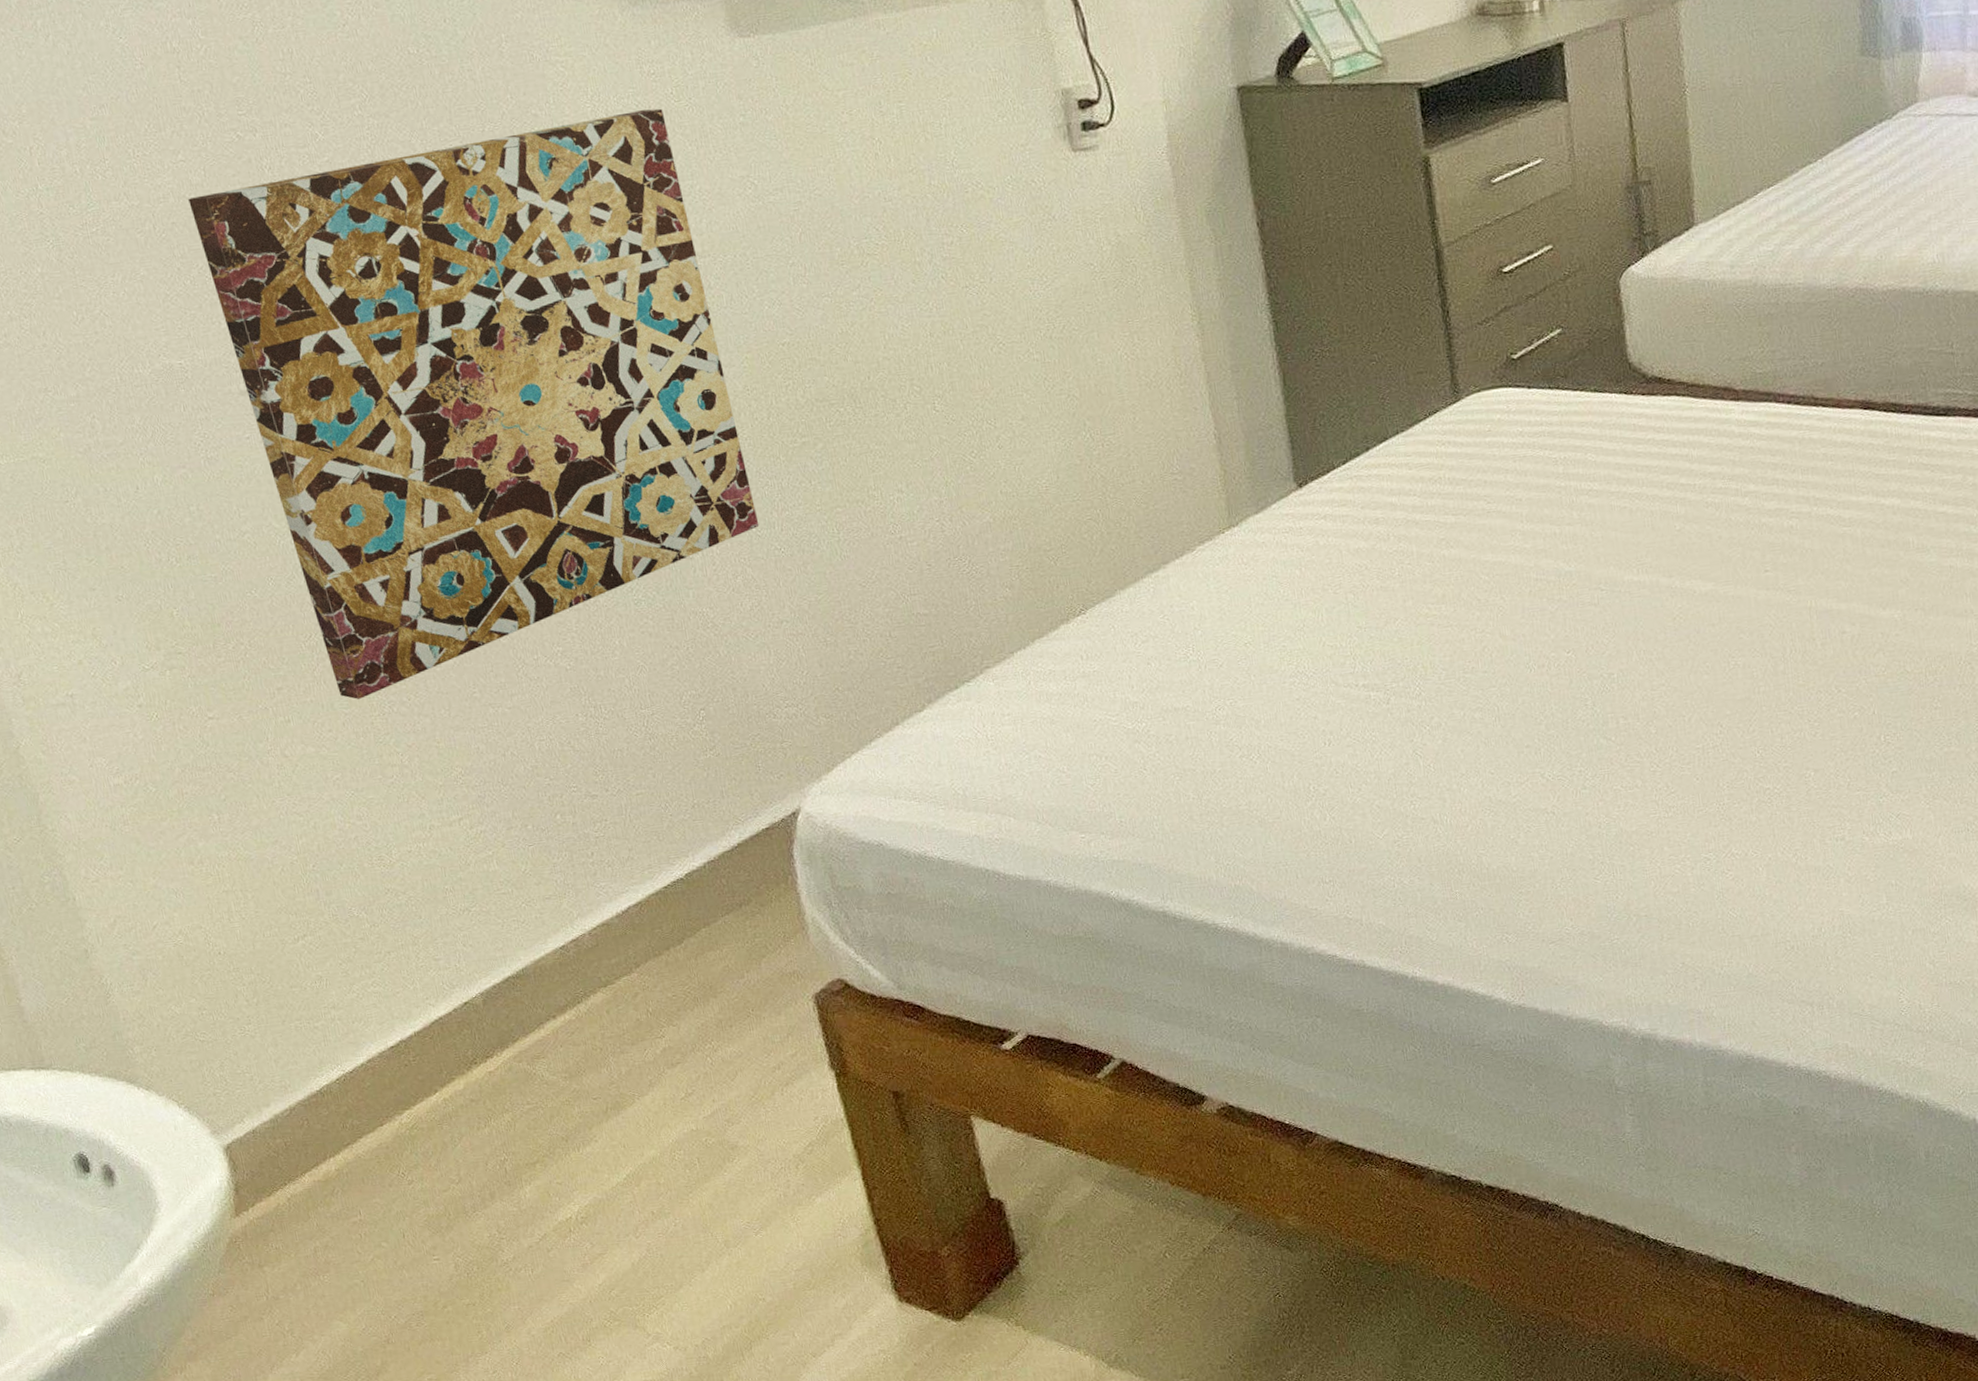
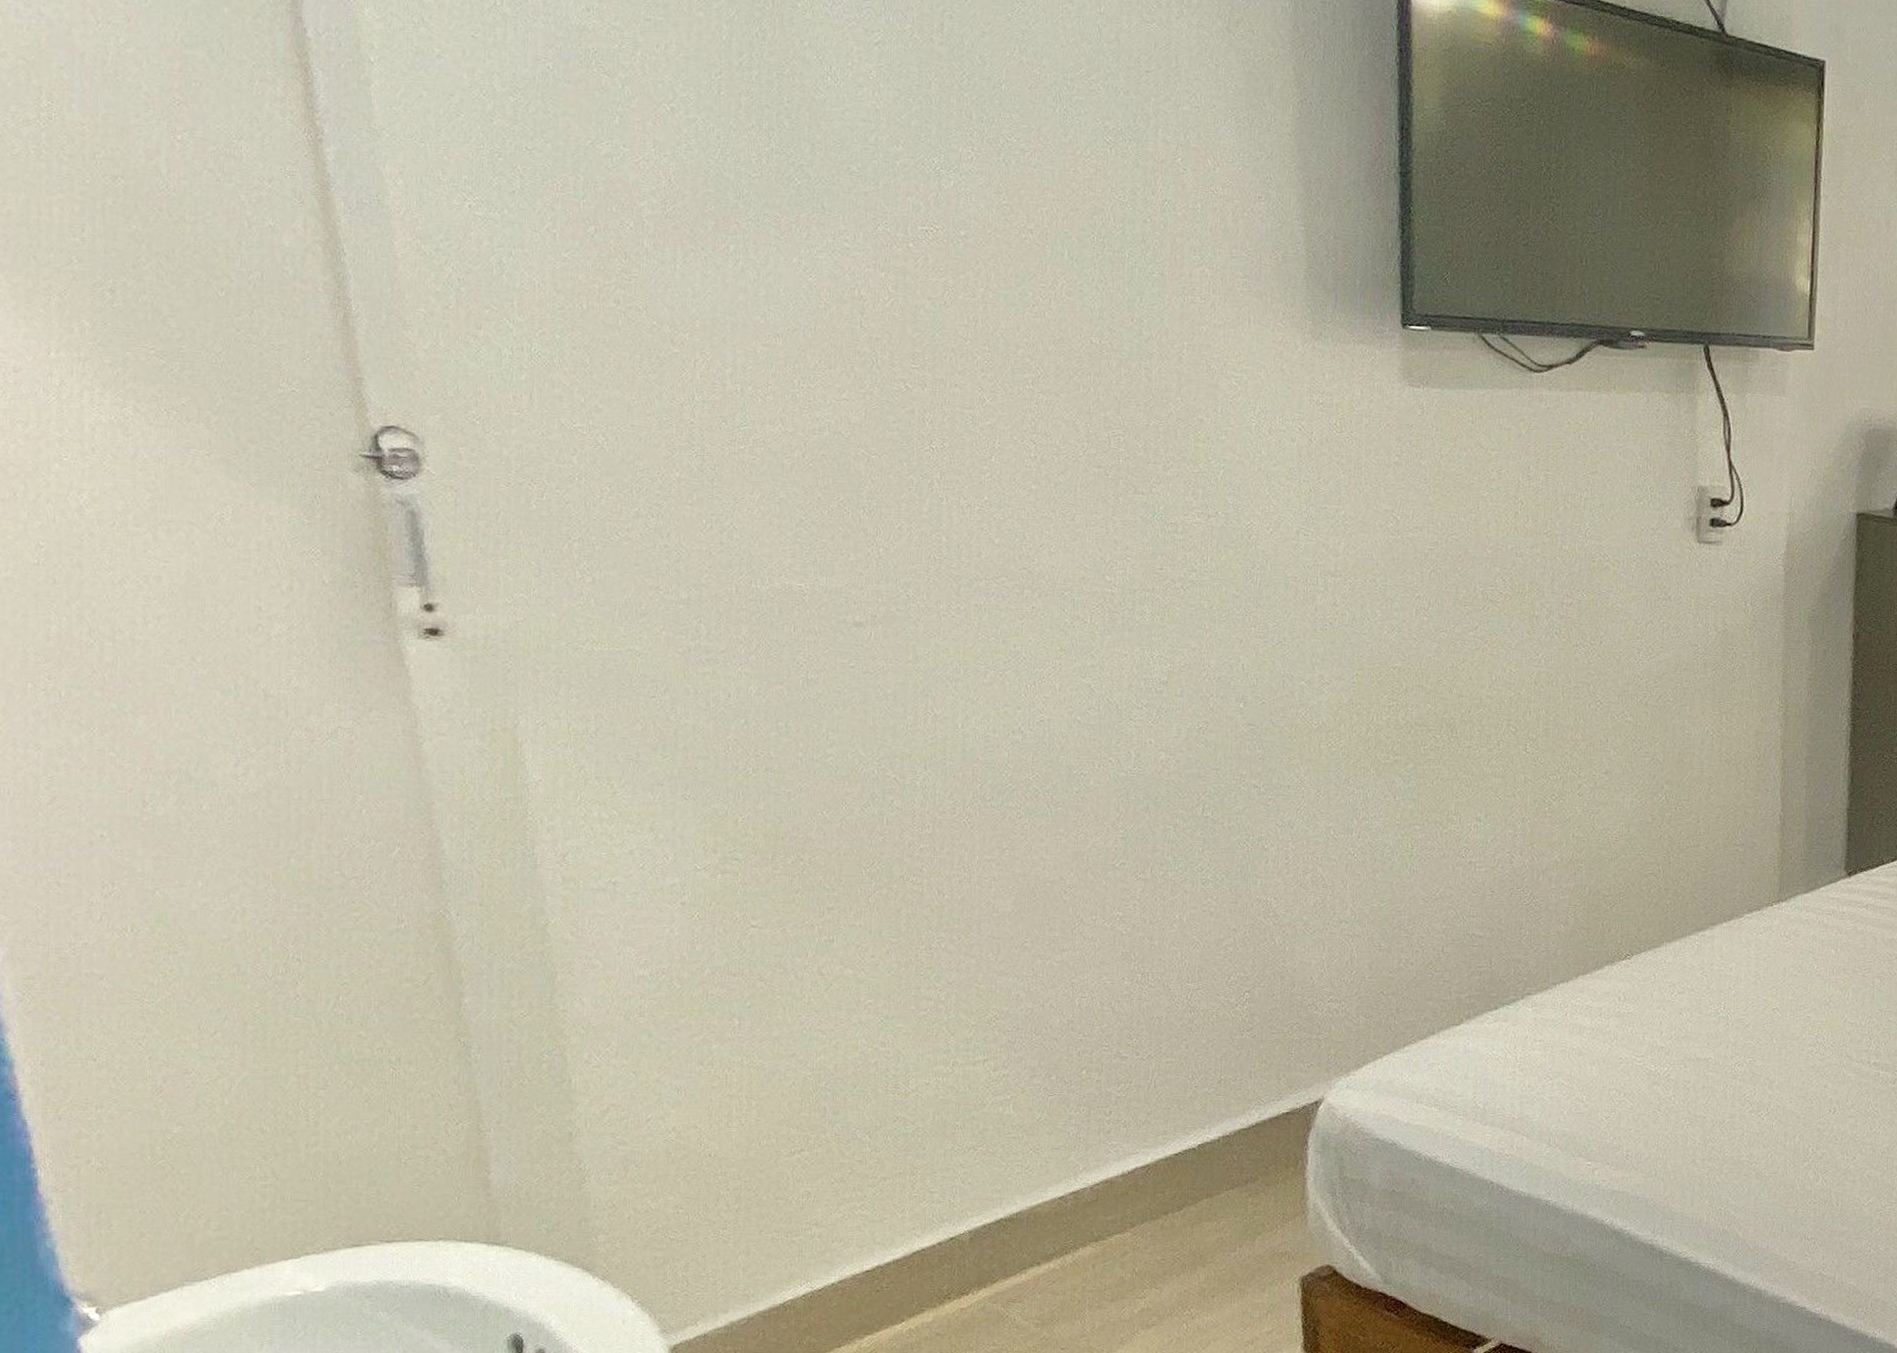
wall art: present [188,108,760,699] -> none [843,433,1338,931]

